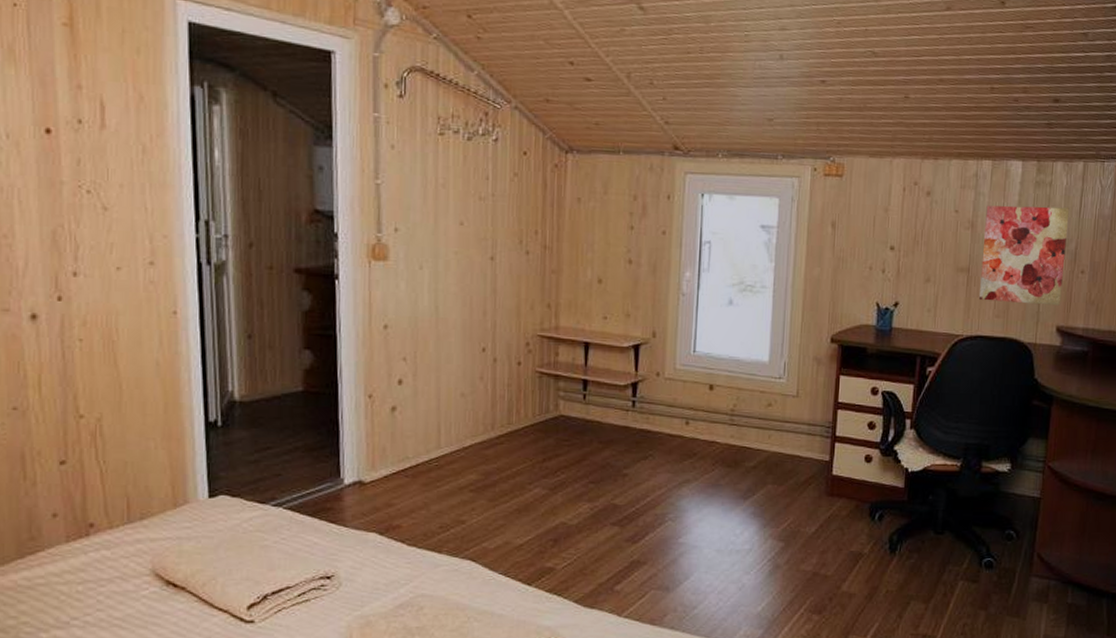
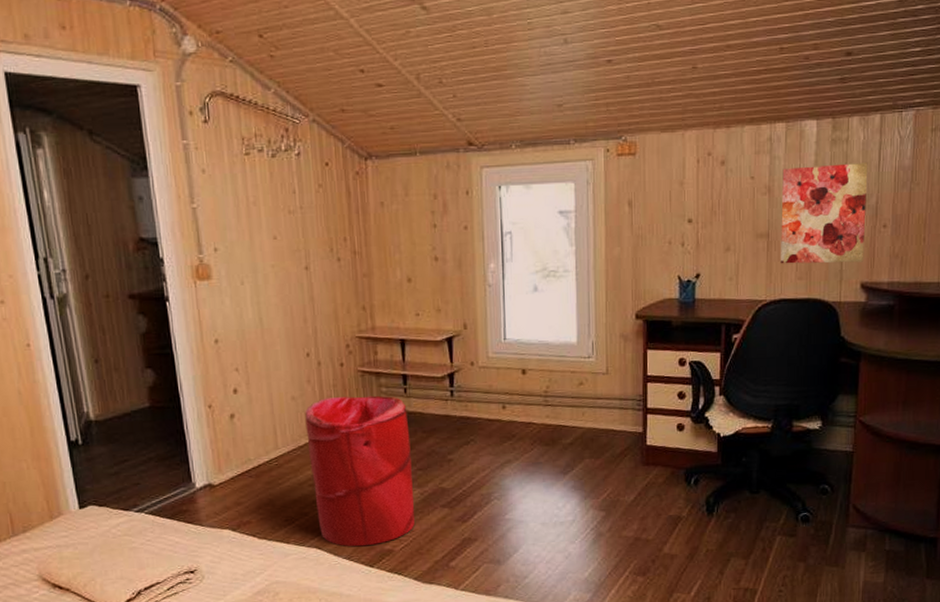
laundry hamper: none [473,397,585,562] -> present [305,395,415,547]

